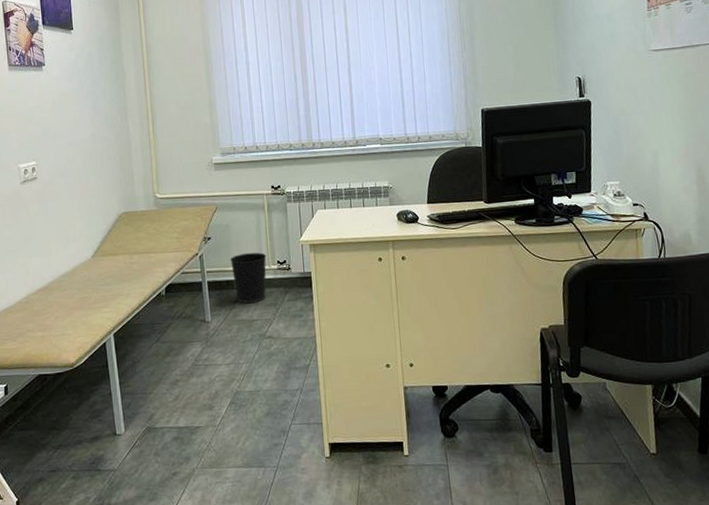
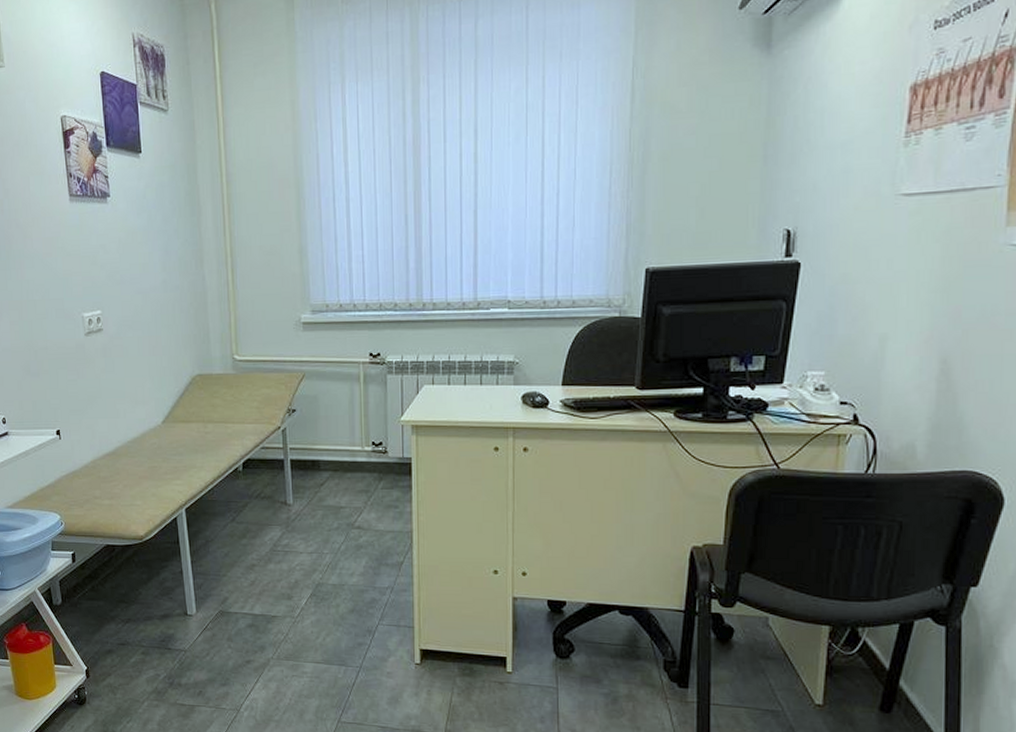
wastebasket: present [229,252,267,304] -> none [316,430,360,488]

